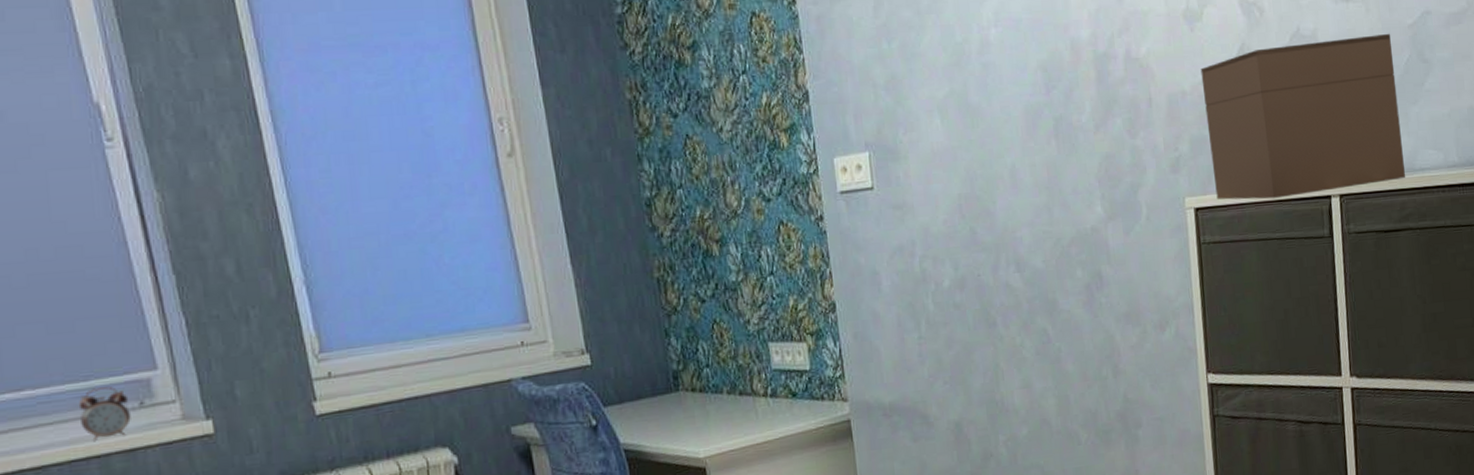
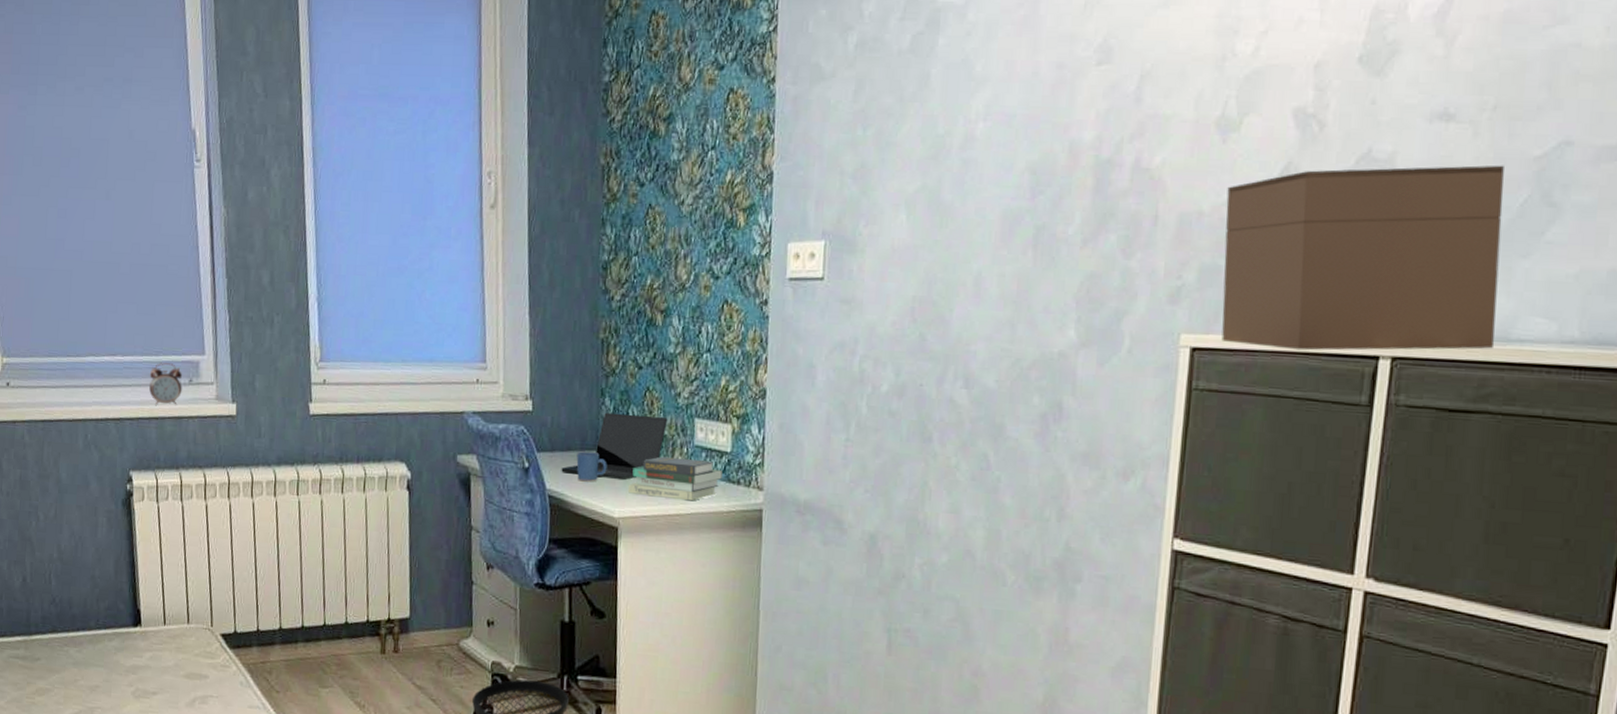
laptop: none [634,347,741,424] -> present [561,412,668,481]
mug: none [649,395,684,429] -> present [576,451,607,482]
books: none [709,382,805,431] -> present [627,456,722,501]

